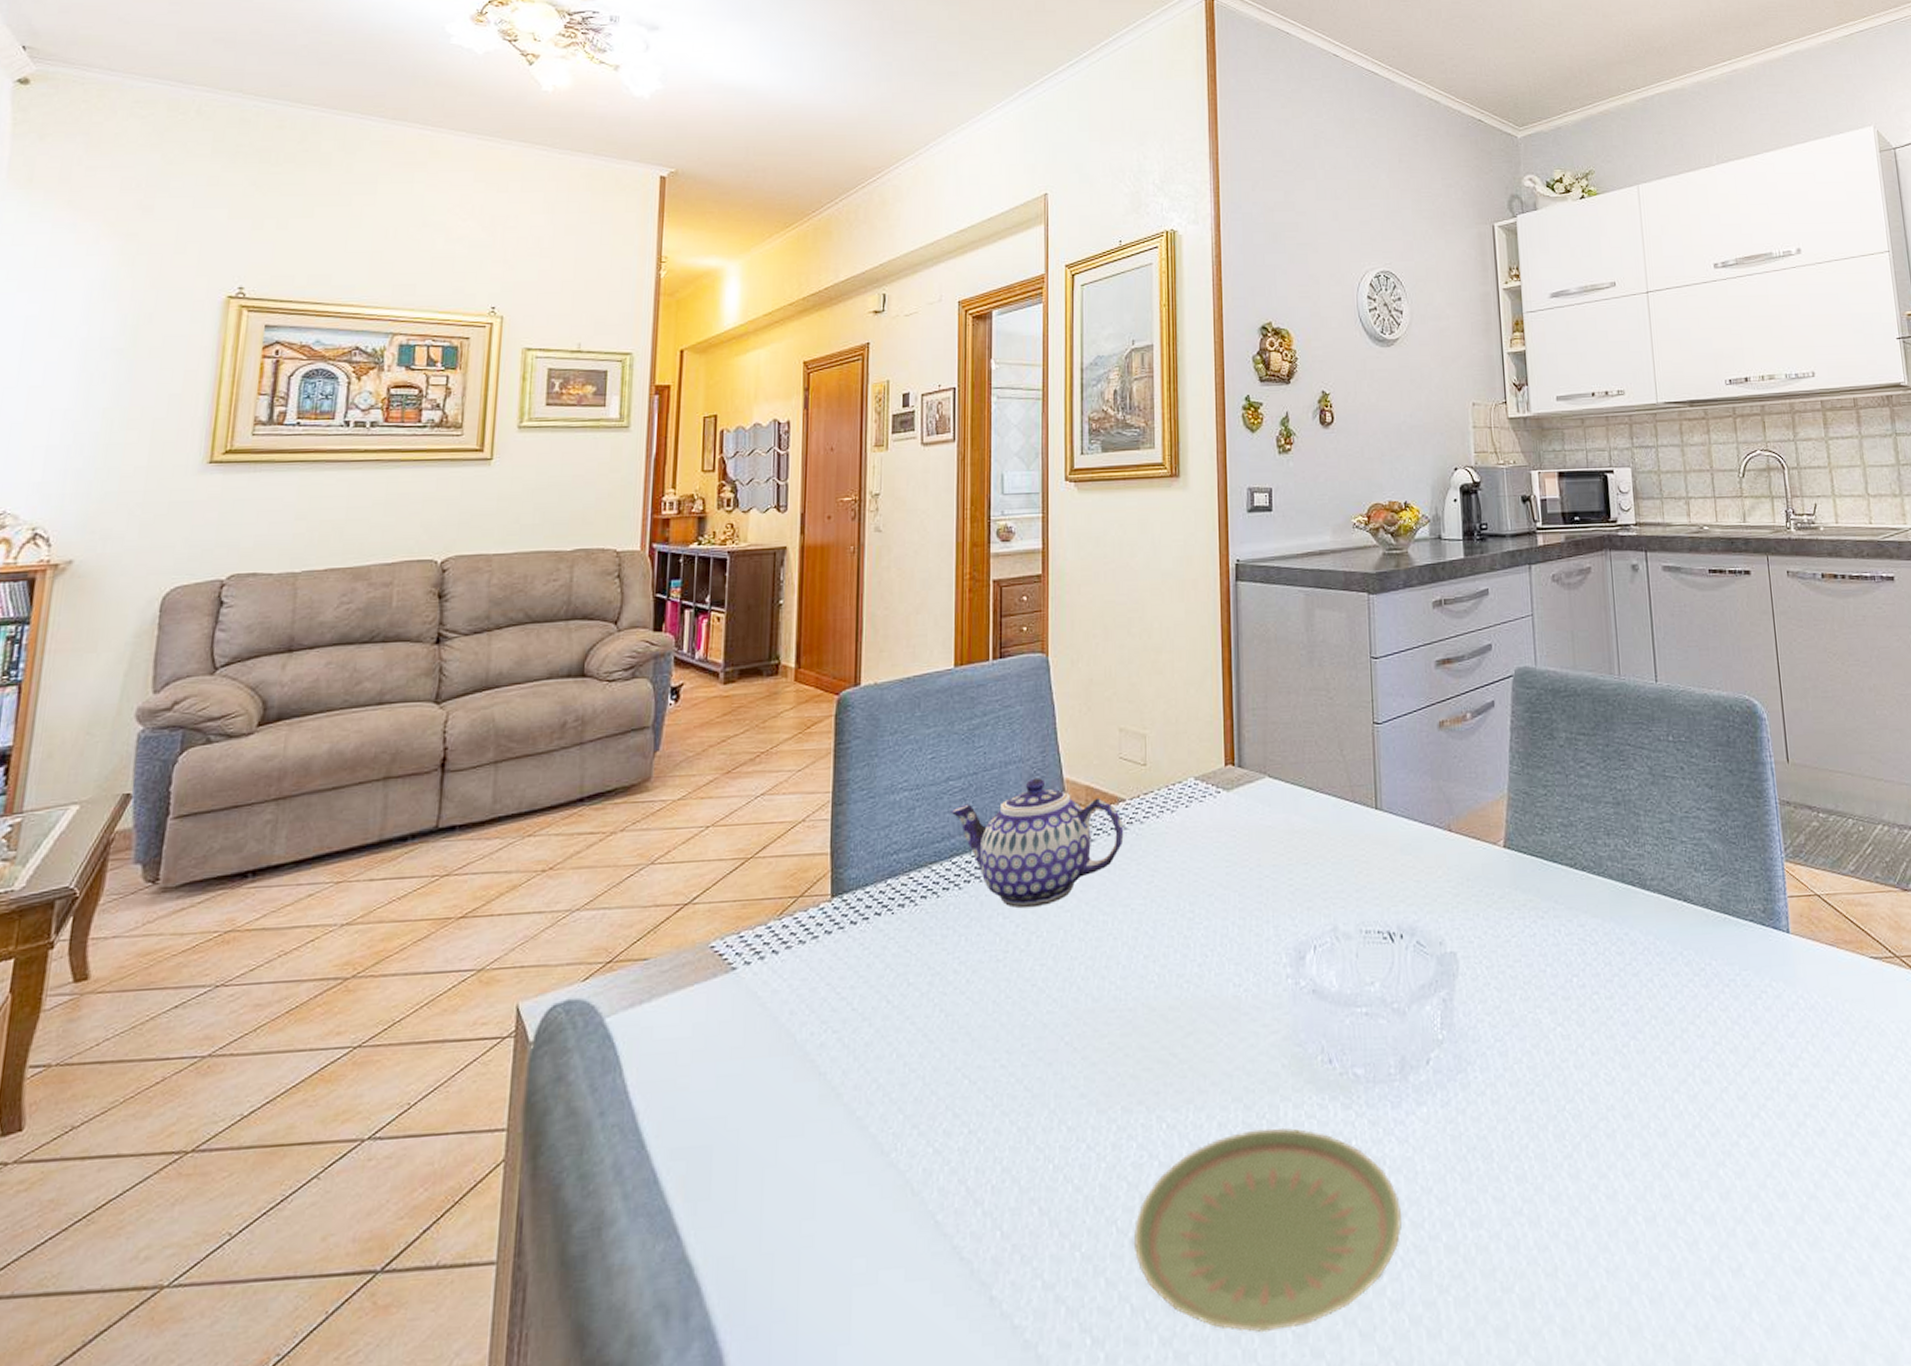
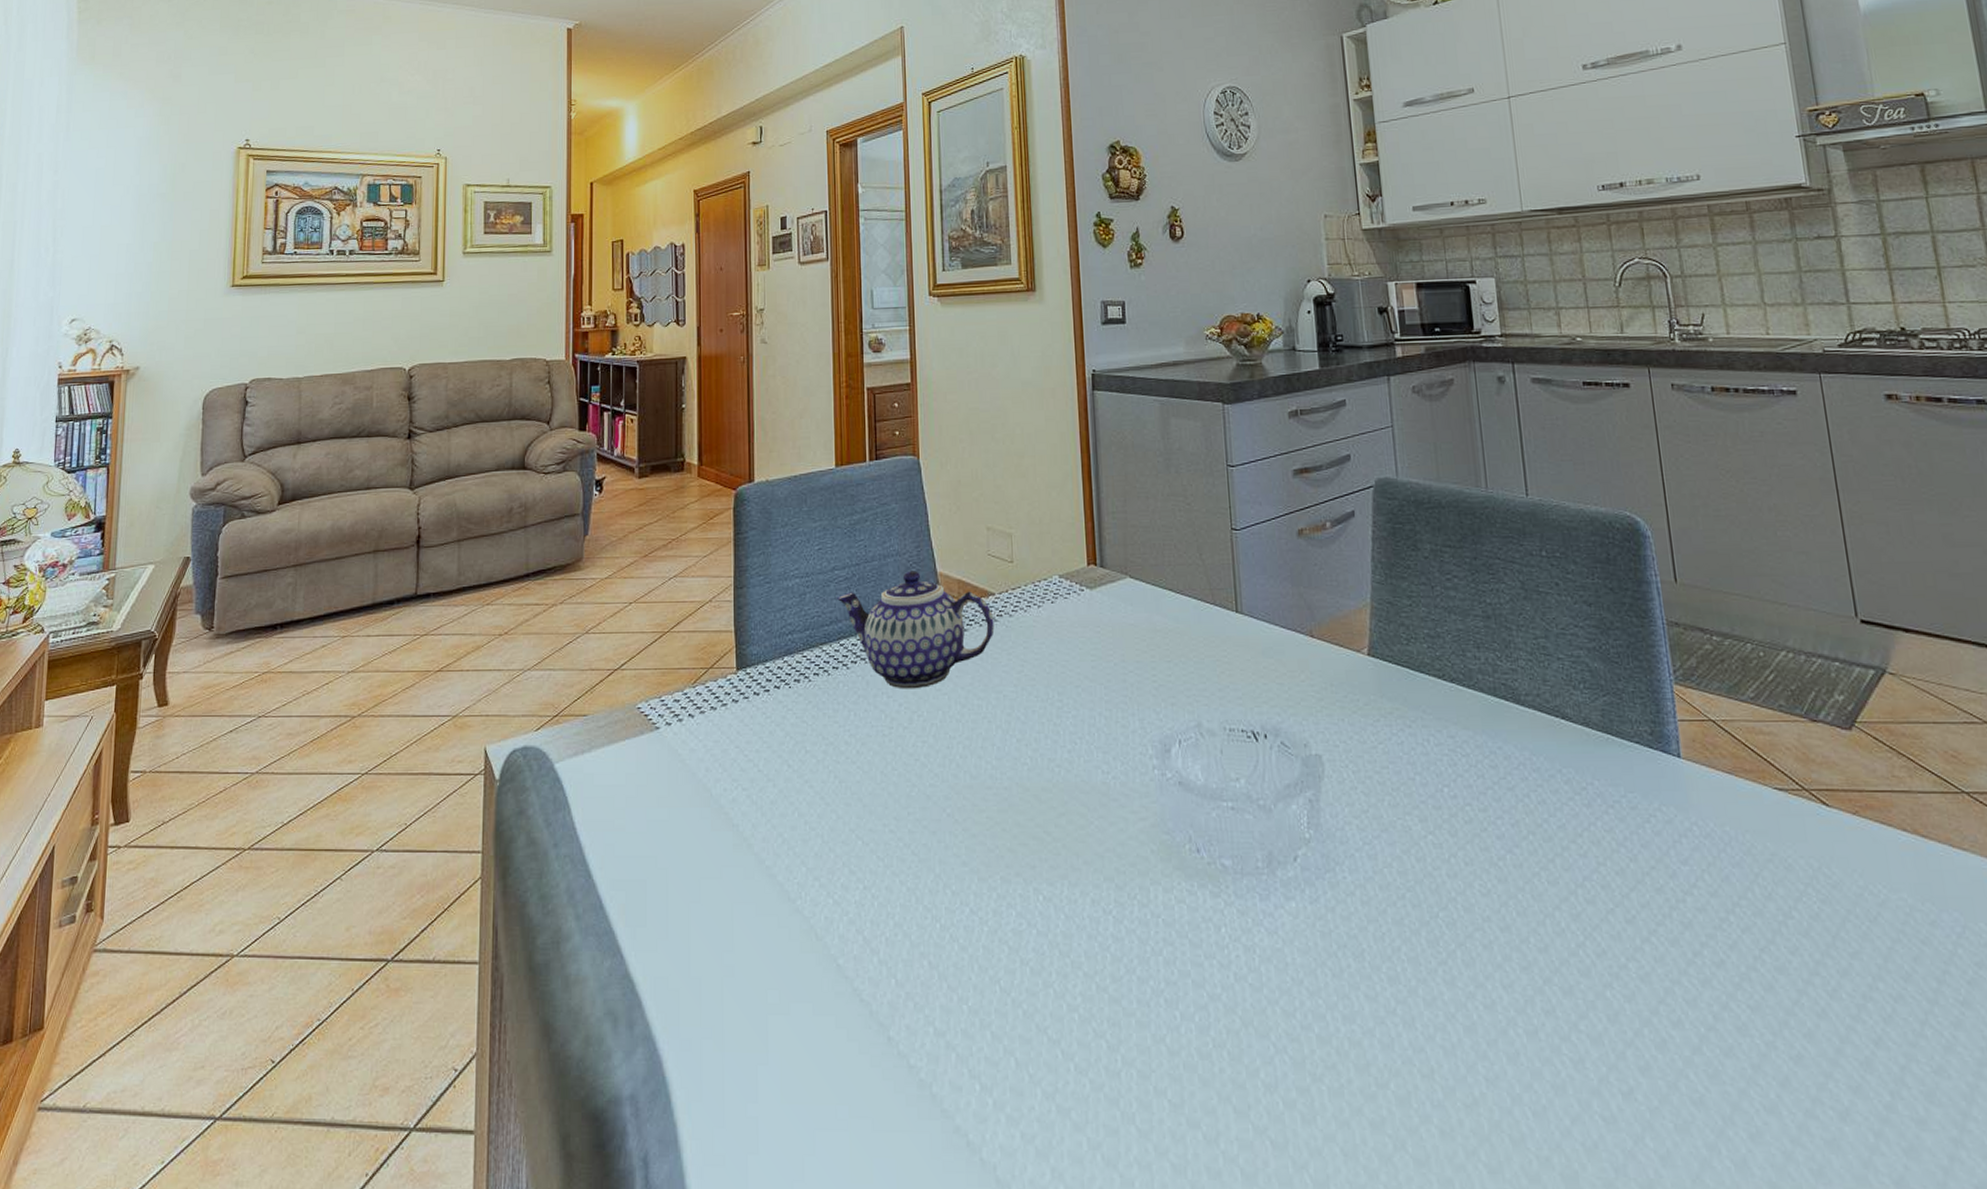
plate: present [1133,1127,1402,1333] -> none [1015,909,1273,1099]

